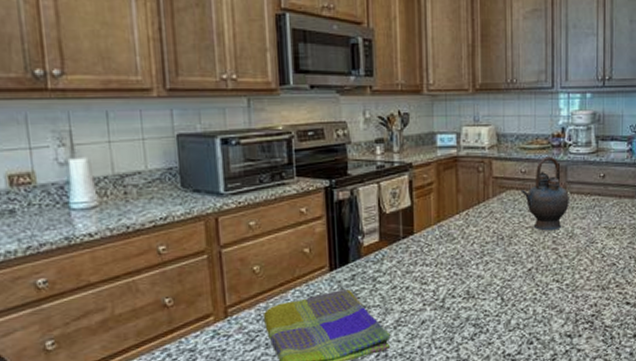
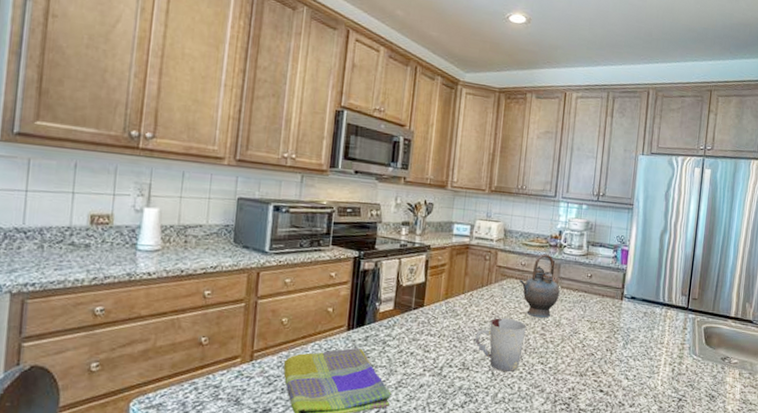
cup: none [477,235,535,295] -> present [475,318,526,372]

